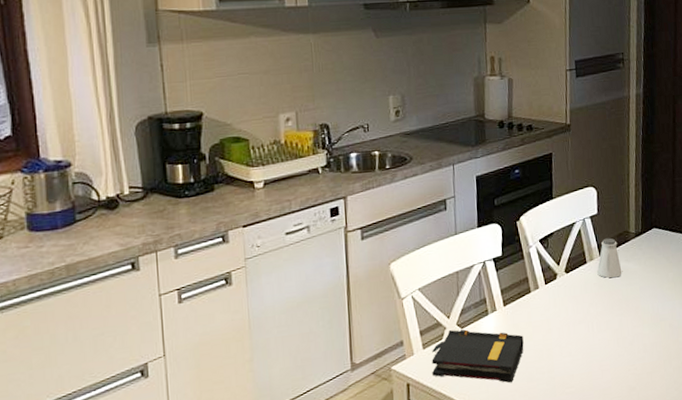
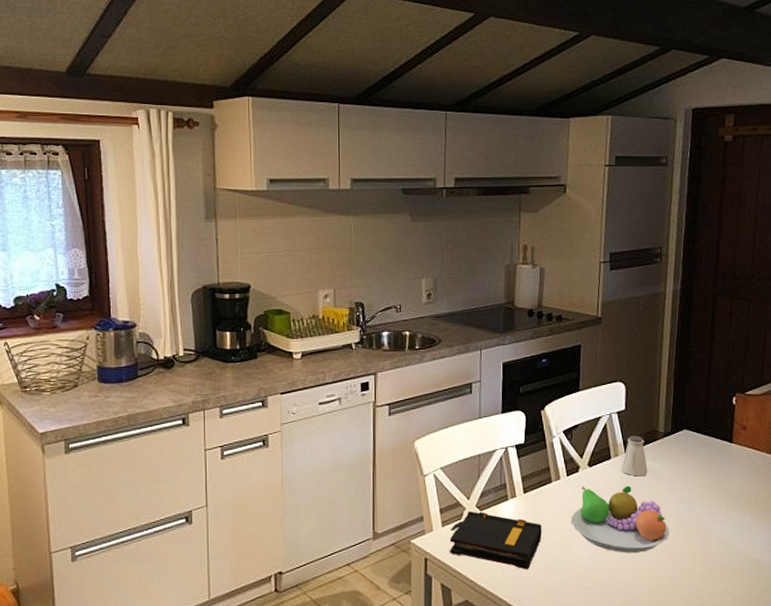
fruit bowl: none [551,288,646,355] -> present [570,485,670,553]

